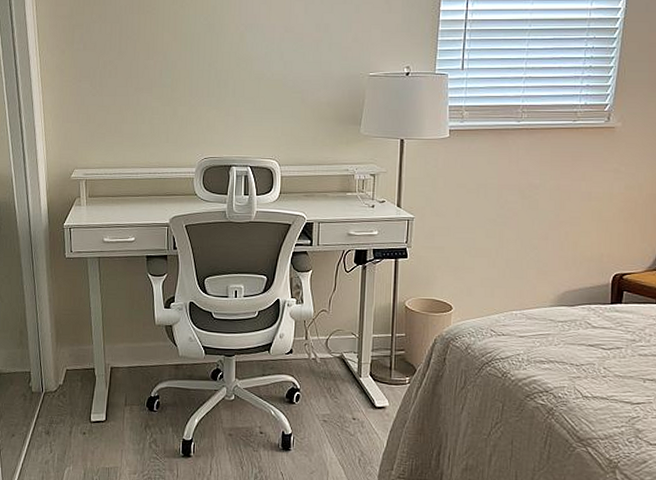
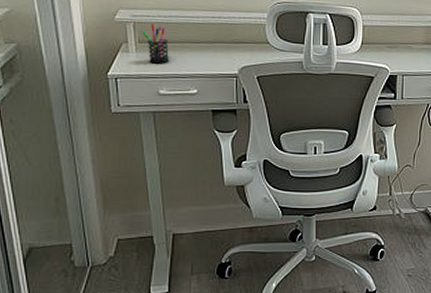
pen holder: none [92,181,113,215] -> present [142,24,169,64]

